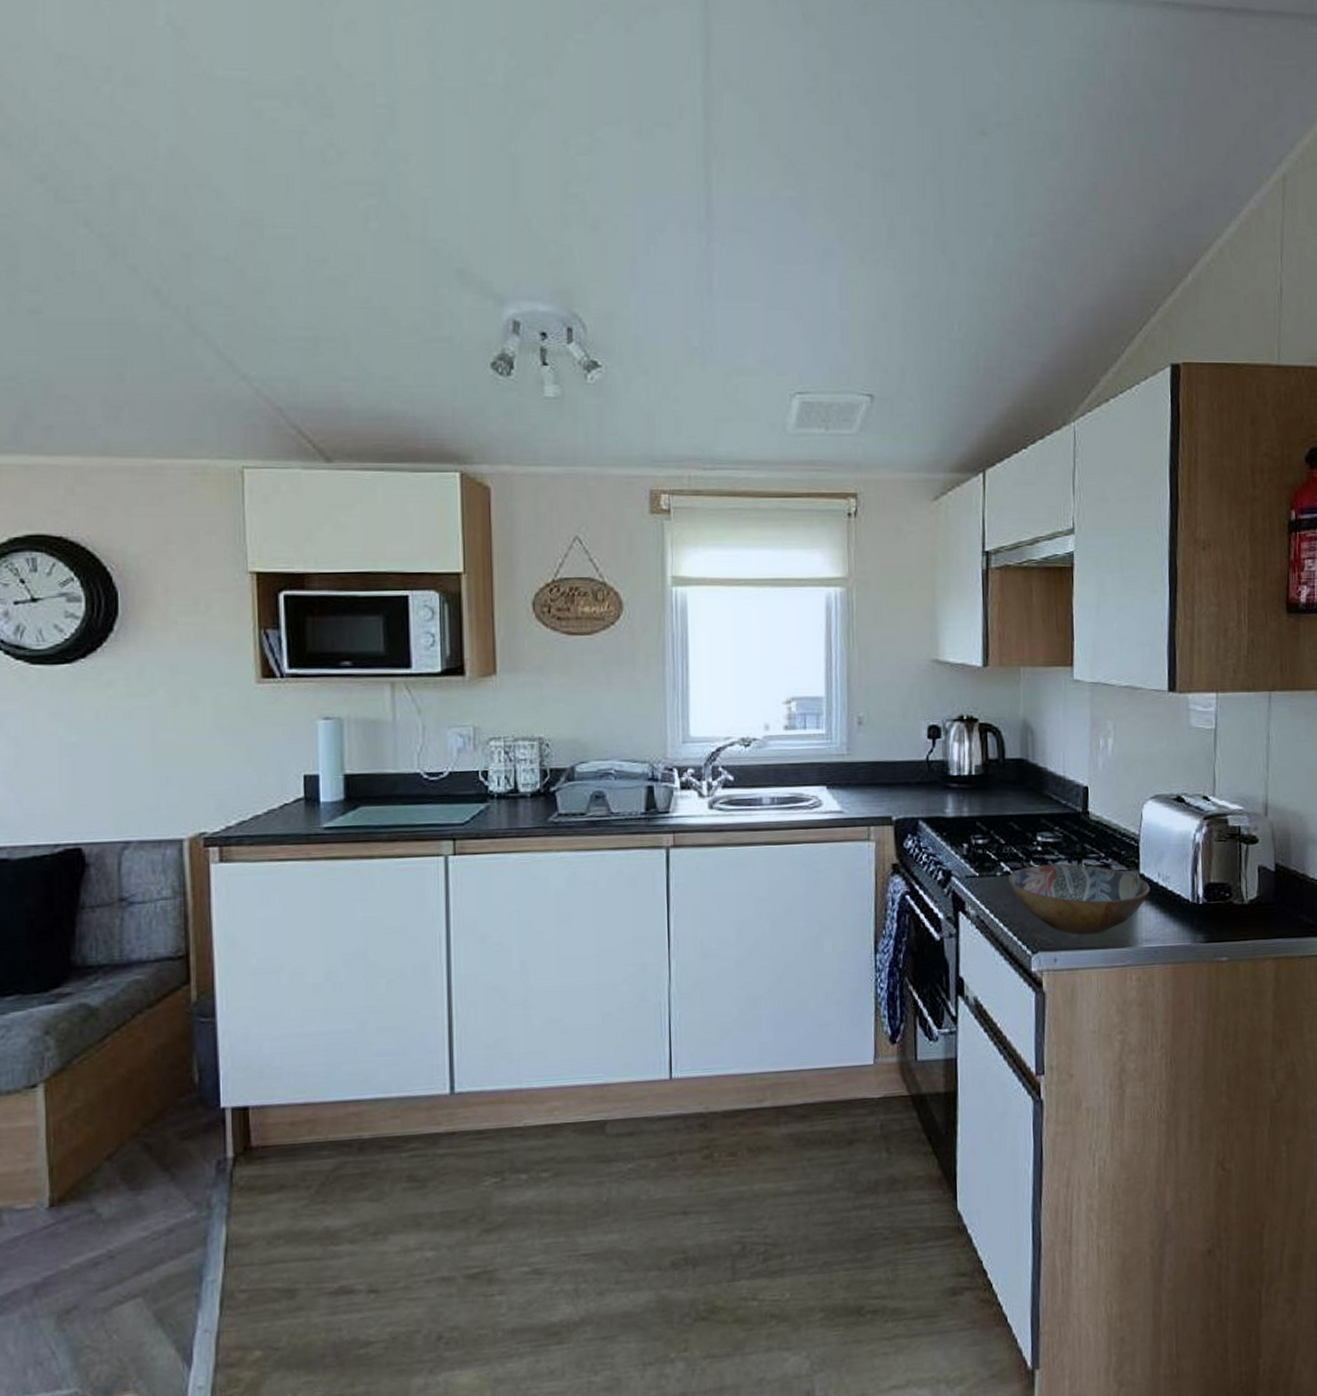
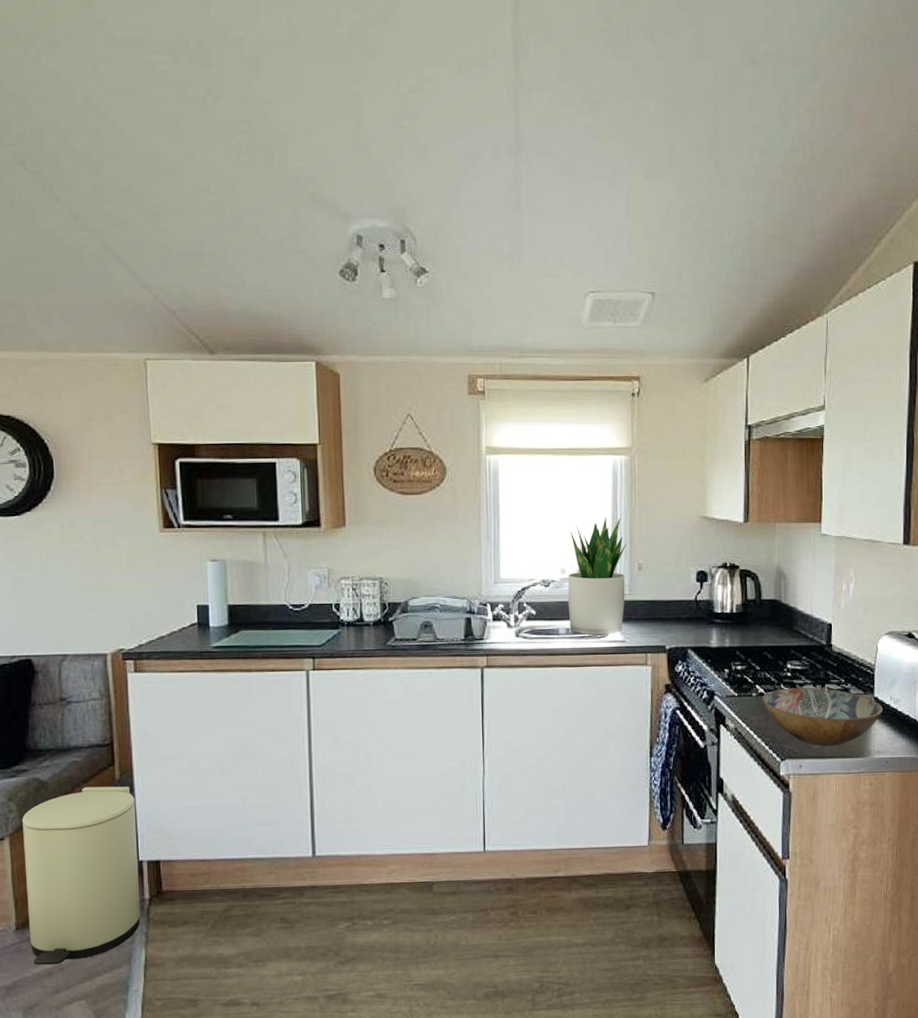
pedal bin: none [62,1010,221,1253] -> present [21,786,140,965]
planter: none [772,661,845,806] -> present [567,517,627,636]

